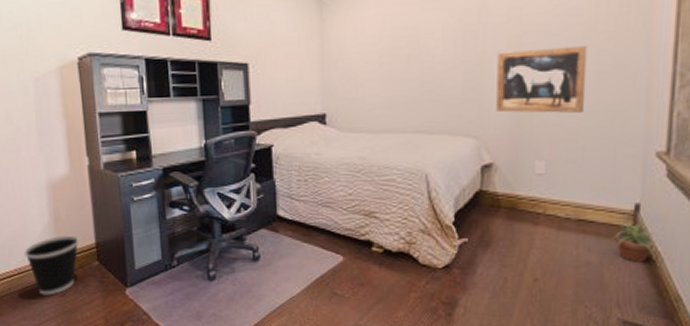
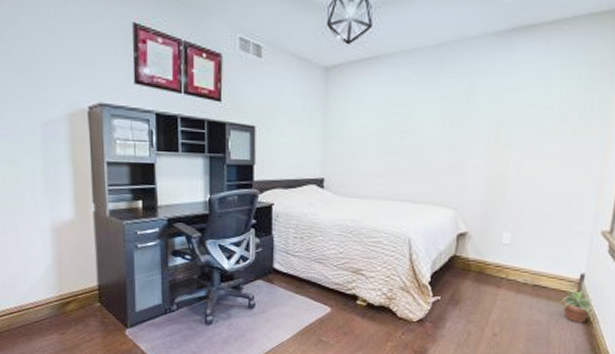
wastebasket: present [24,235,79,295] -> none [25,276,82,333]
wall art: present [496,46,588,113] -> none [474,134,555,193]

